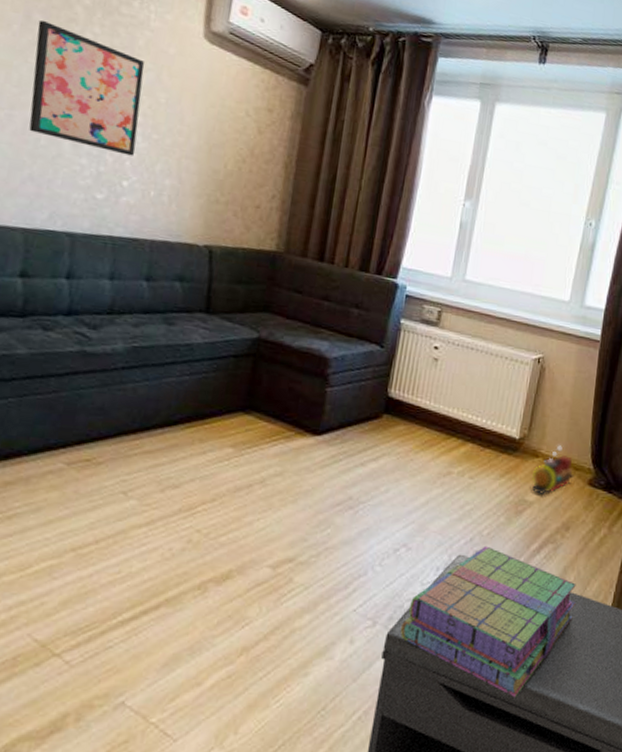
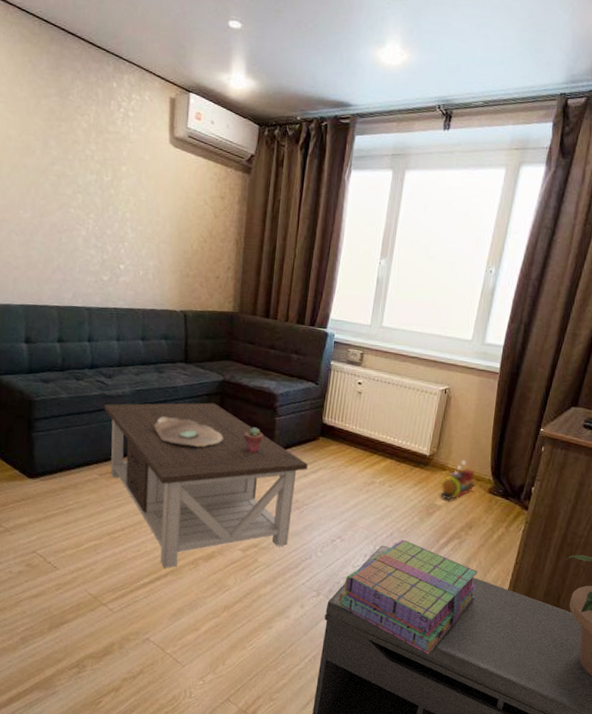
wall art: present [29,20,145,156] -> none [53,144,129,245]
coffee table: none [82,364,367,598] -> present [104,402,308,569]
decorative bowl: none [156,383,254,425] -> present [155,416,223,447]
potted succulent: none [282,400,309,434] -> present [244,427,263,453]

